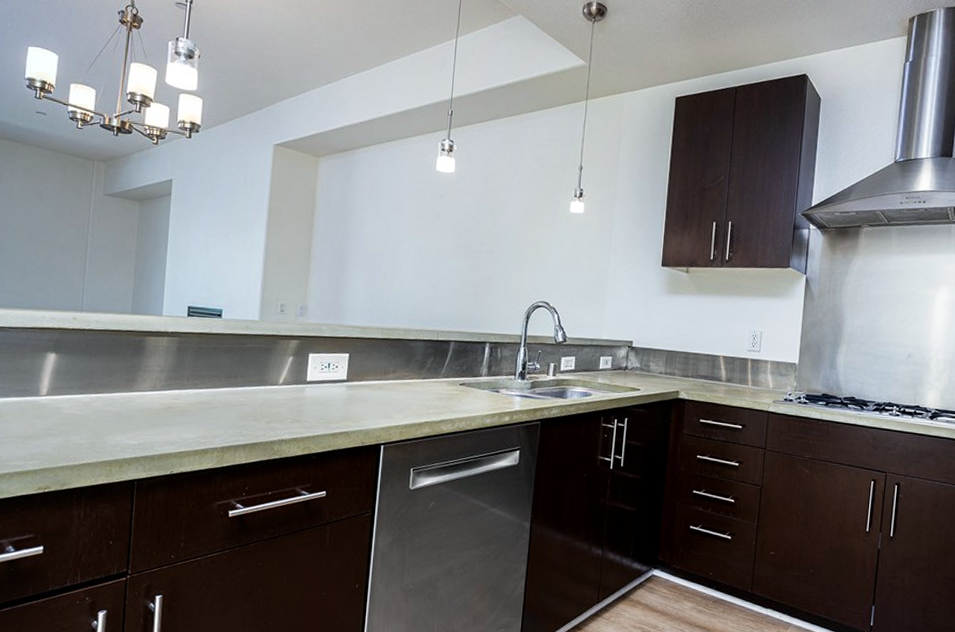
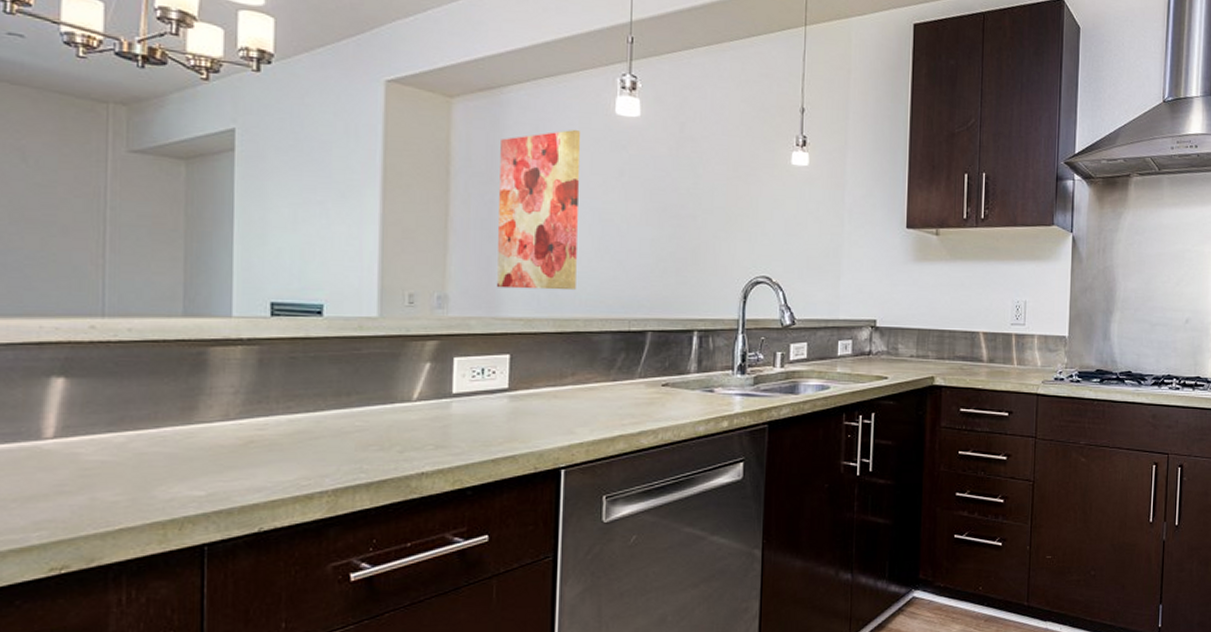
wall art: none [342,182,410,307] -> present [496,129,581,291]

